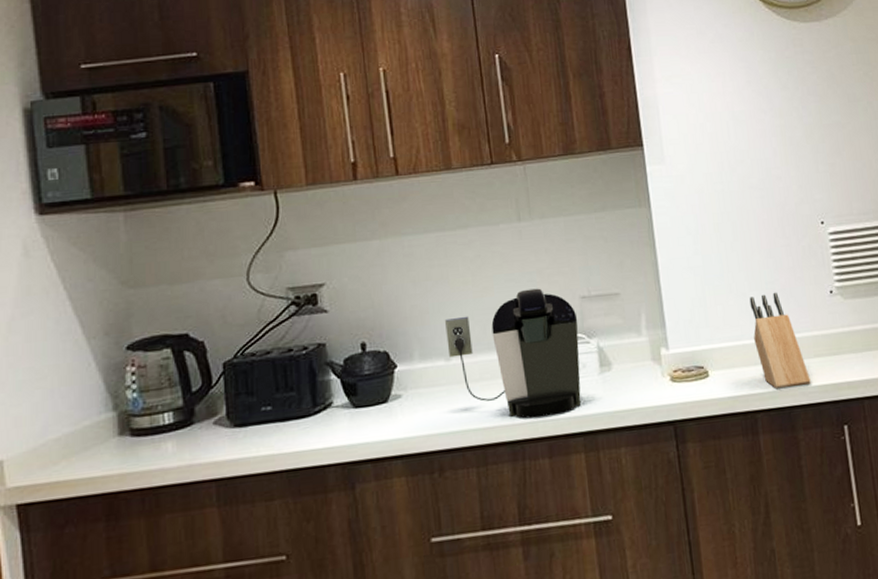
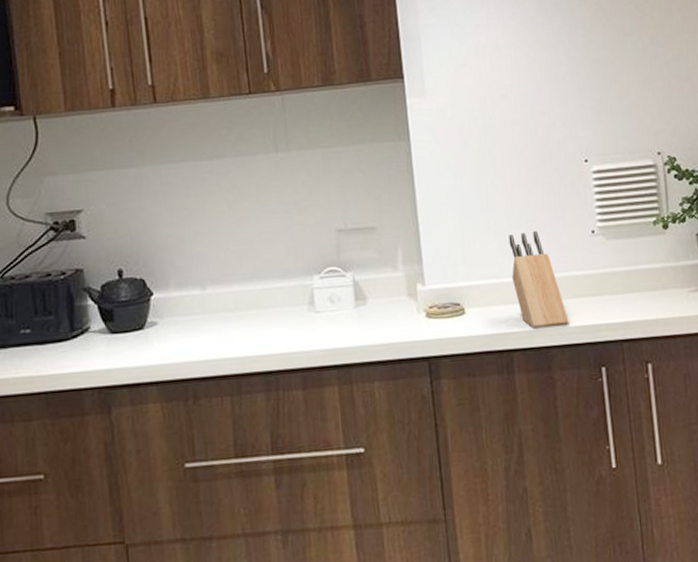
coffee maker: present [445,288,582,419] -> none [201,220,336,350]

